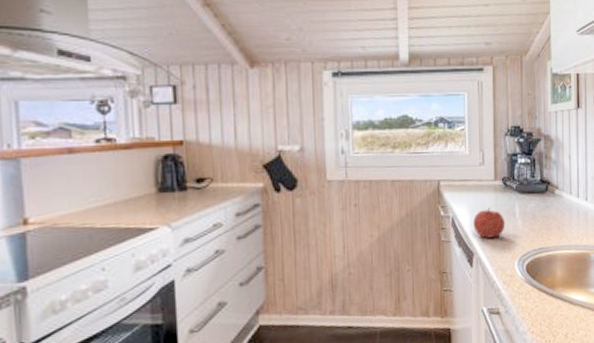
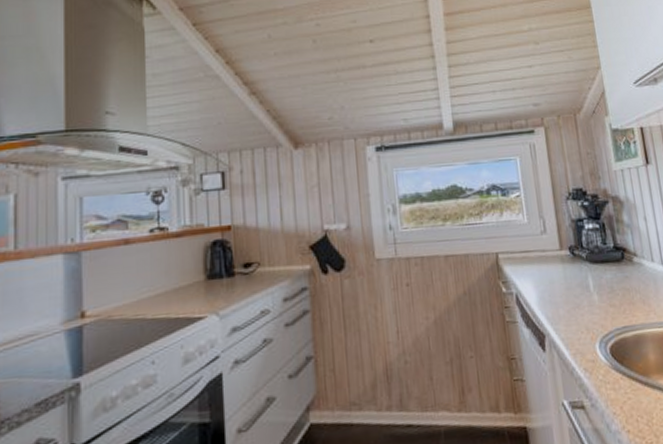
fruit: present [473,207,505,238] -> none [540,280,579,317]

